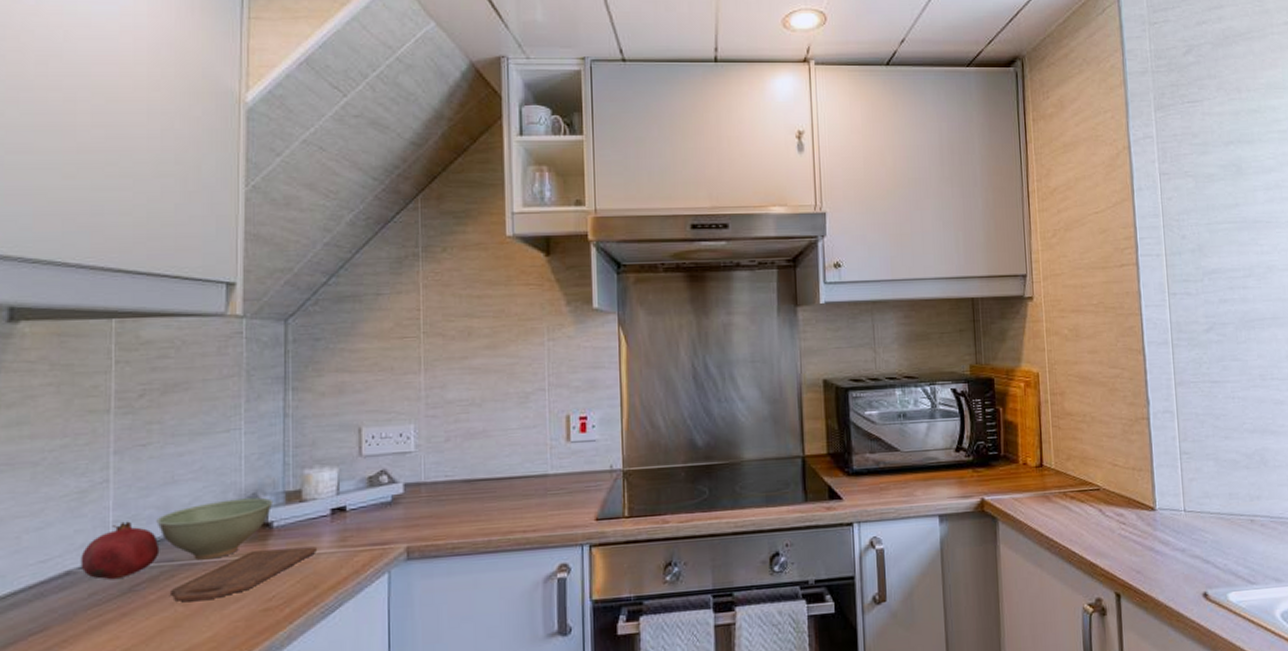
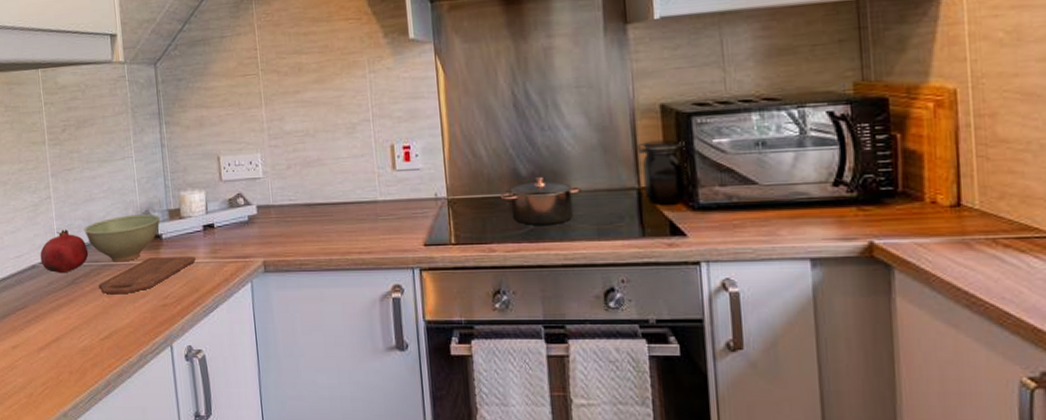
cooking pot: none [676,446,752,495] -> present [500,176,581,225]
jar: none [803,411,843,472] -> present [637,139,685,205]

